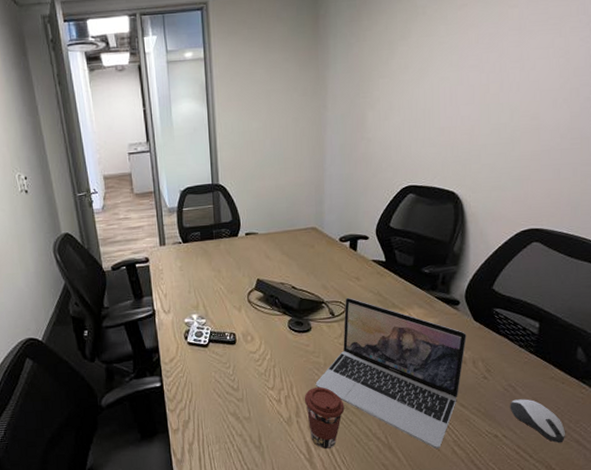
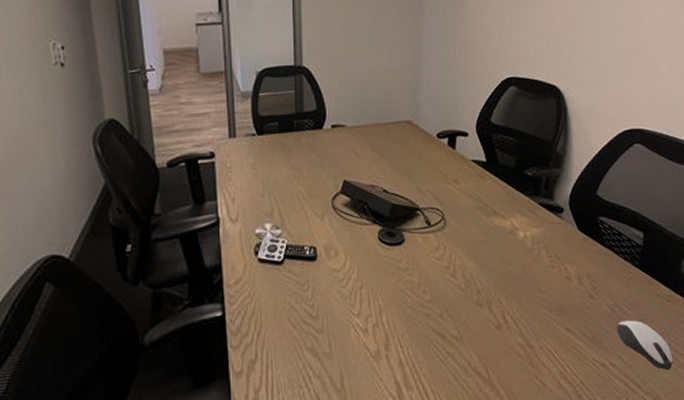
coffee cup: present [304,386,345,449] -> none [395,311,441,390]
laptop: present [315,297,467,449] -> none [408,203,571,383]

